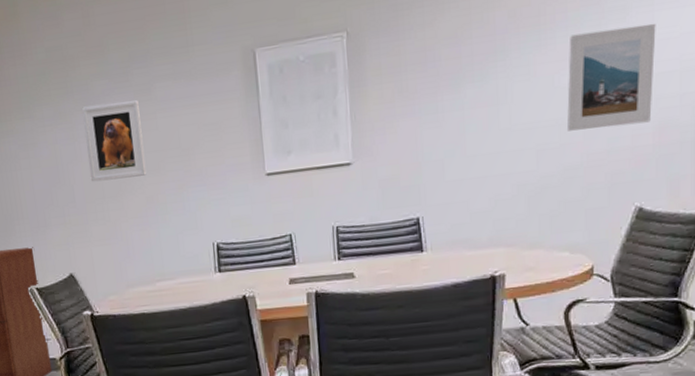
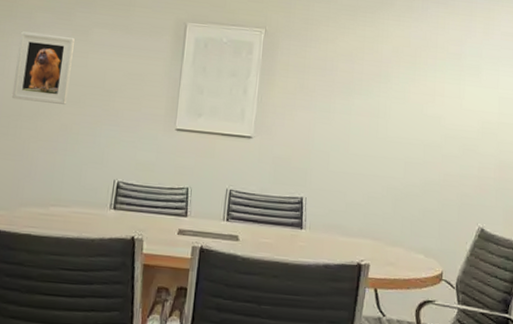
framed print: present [566,23,656,131] -> none [429,77,500,160]

